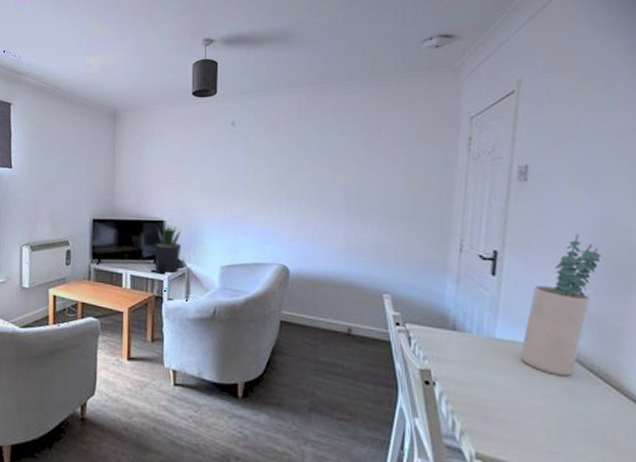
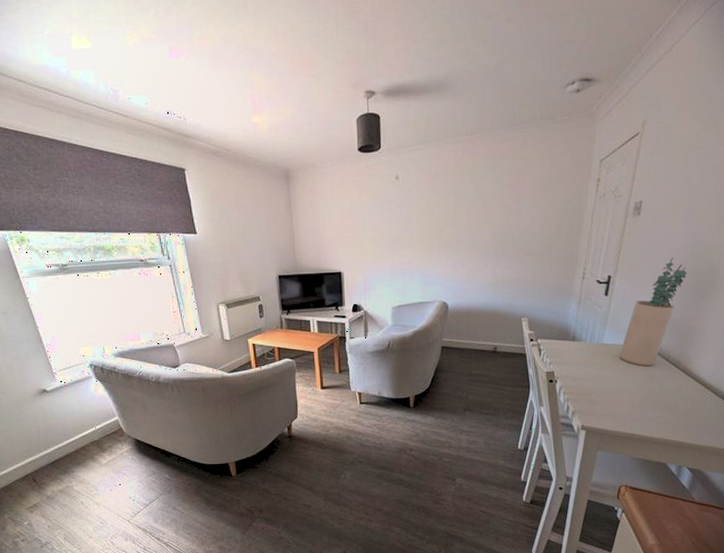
planter: present [154,220,181,273] -> none [334,272,358,316]

